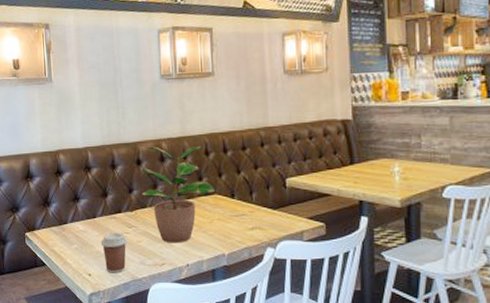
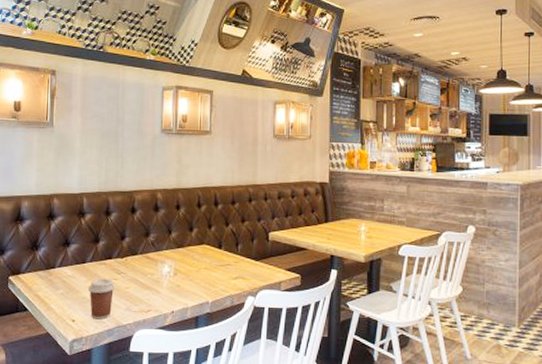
potted plant: present [138,146,216,243] -> none [132,196,205,291]

